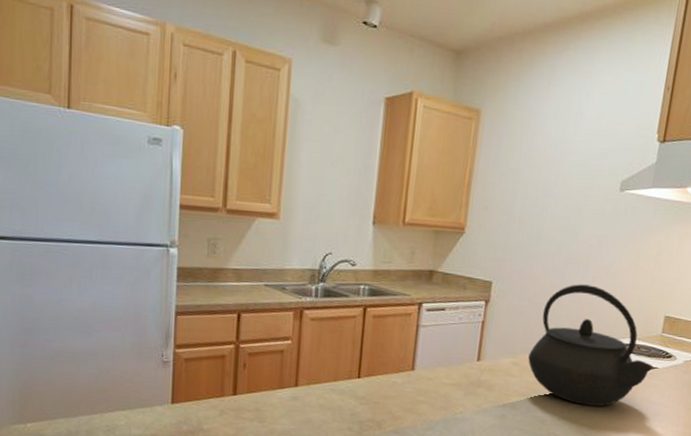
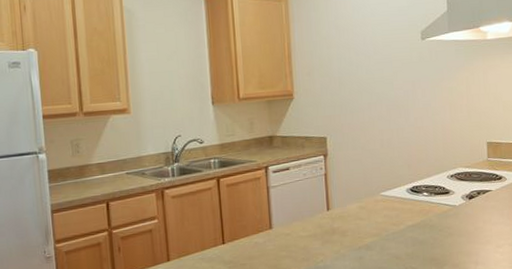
kettle: present [528,284,654,407] -> none [372,125,488,236]

